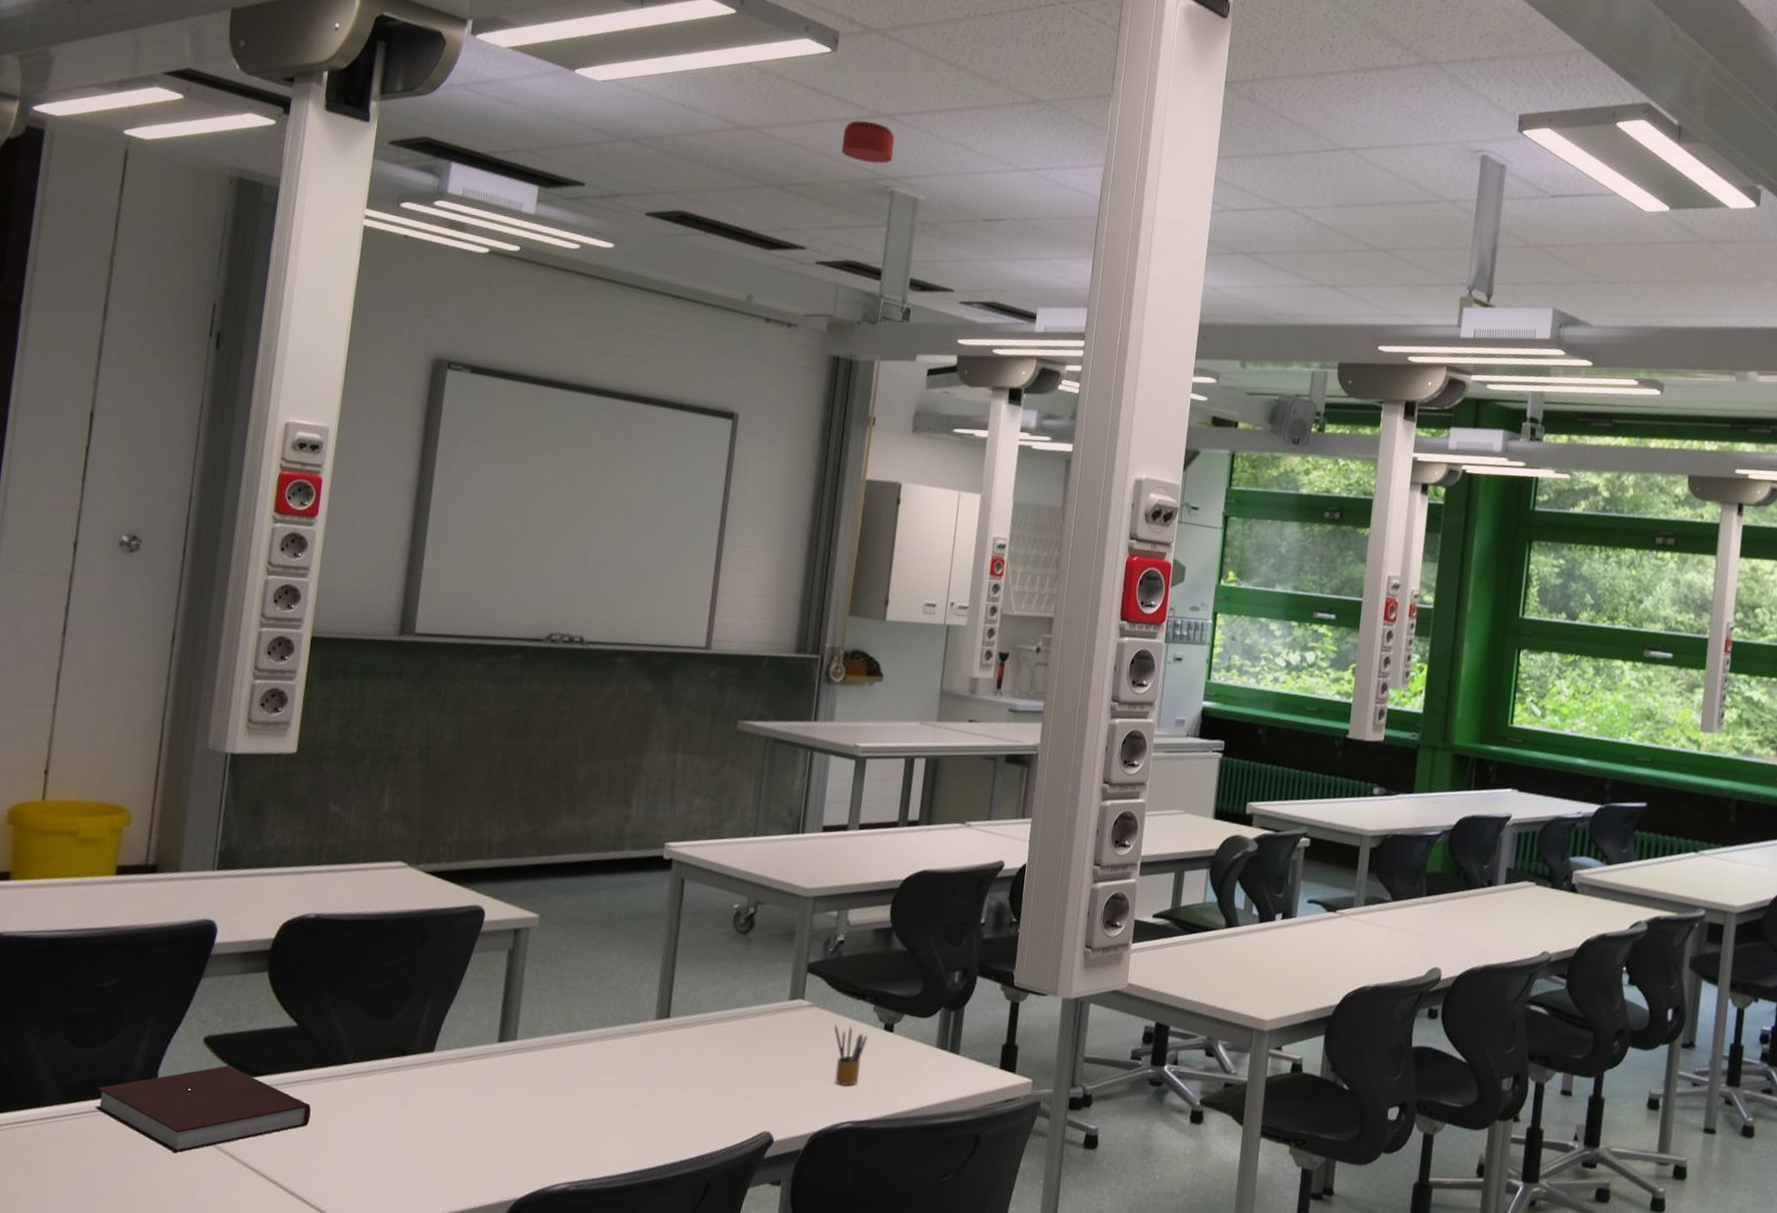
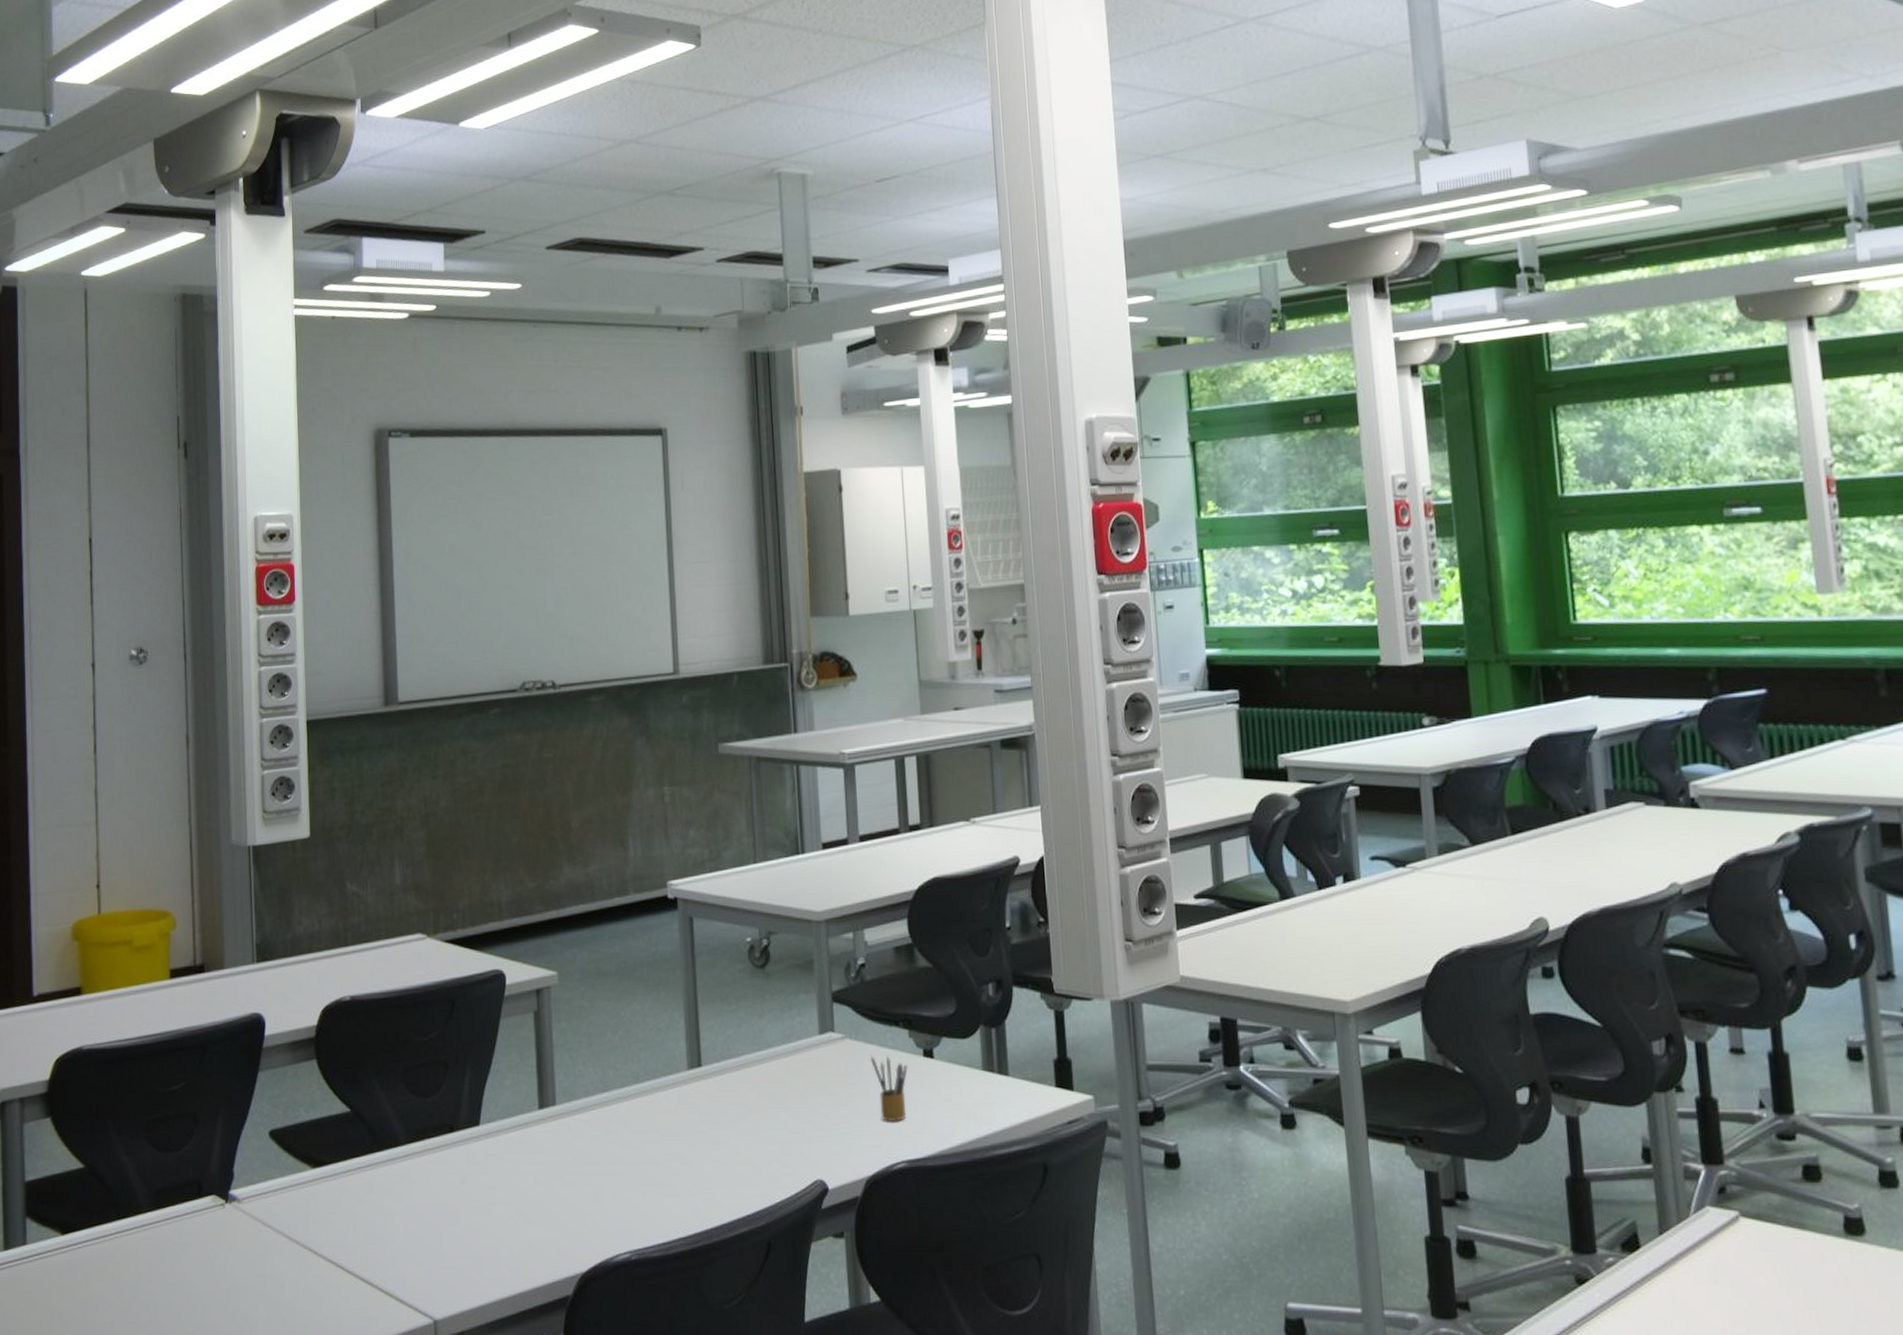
notebook: present [95,1065,311,1154] -> none [183,1157,375,1251]
smoke detector: present [841,120,895,164] -> none [721,108,774,150]

